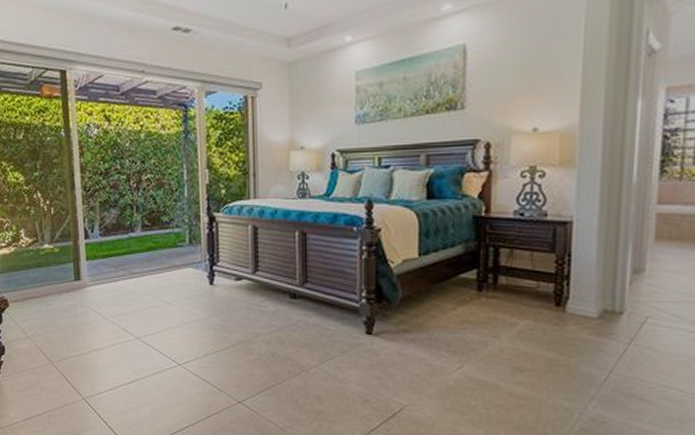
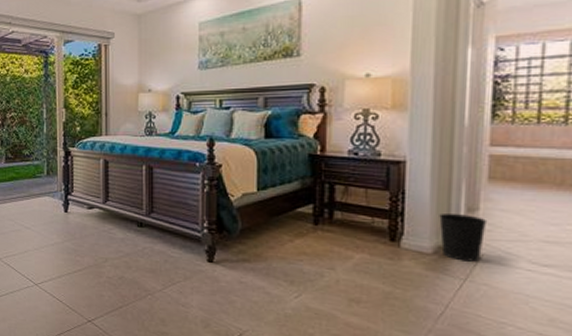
wastebasket: none [605,276,653,325] -> present [439,214,488,262]

